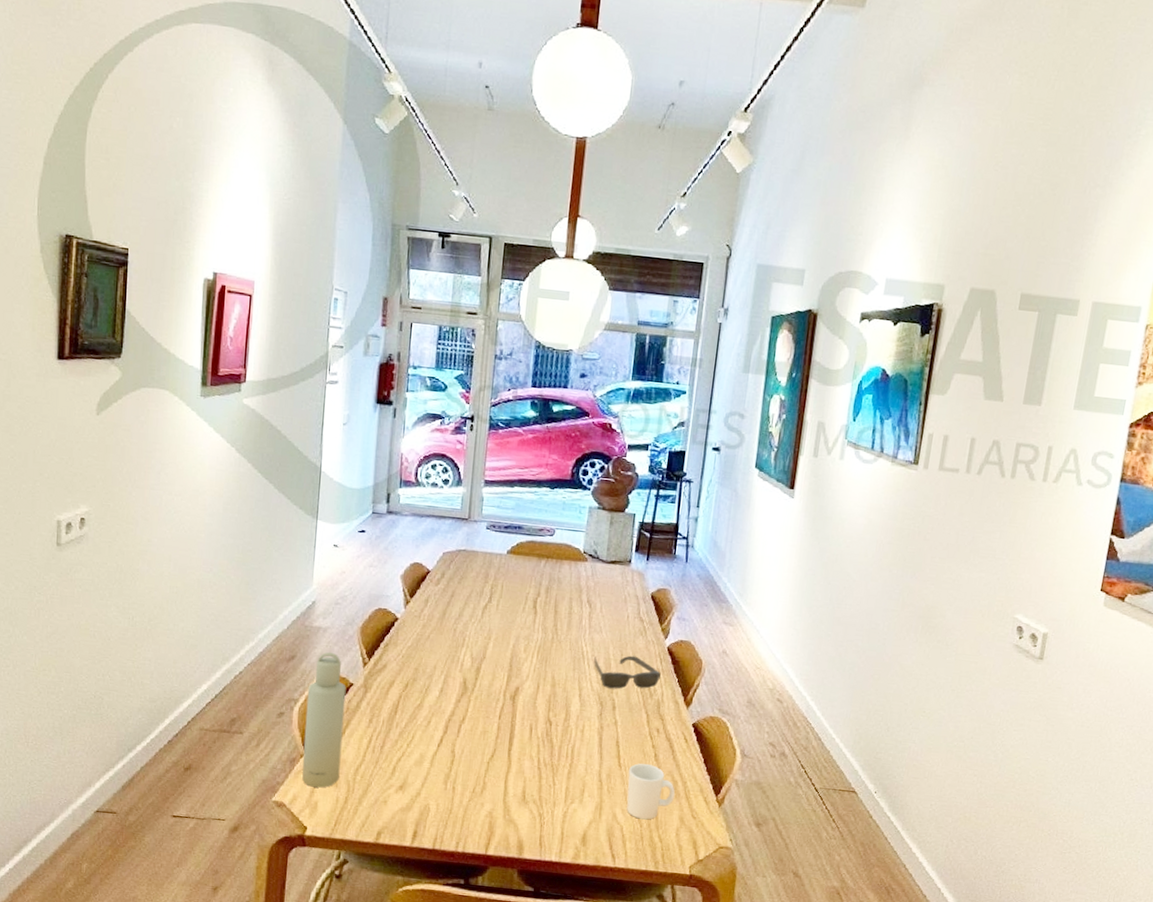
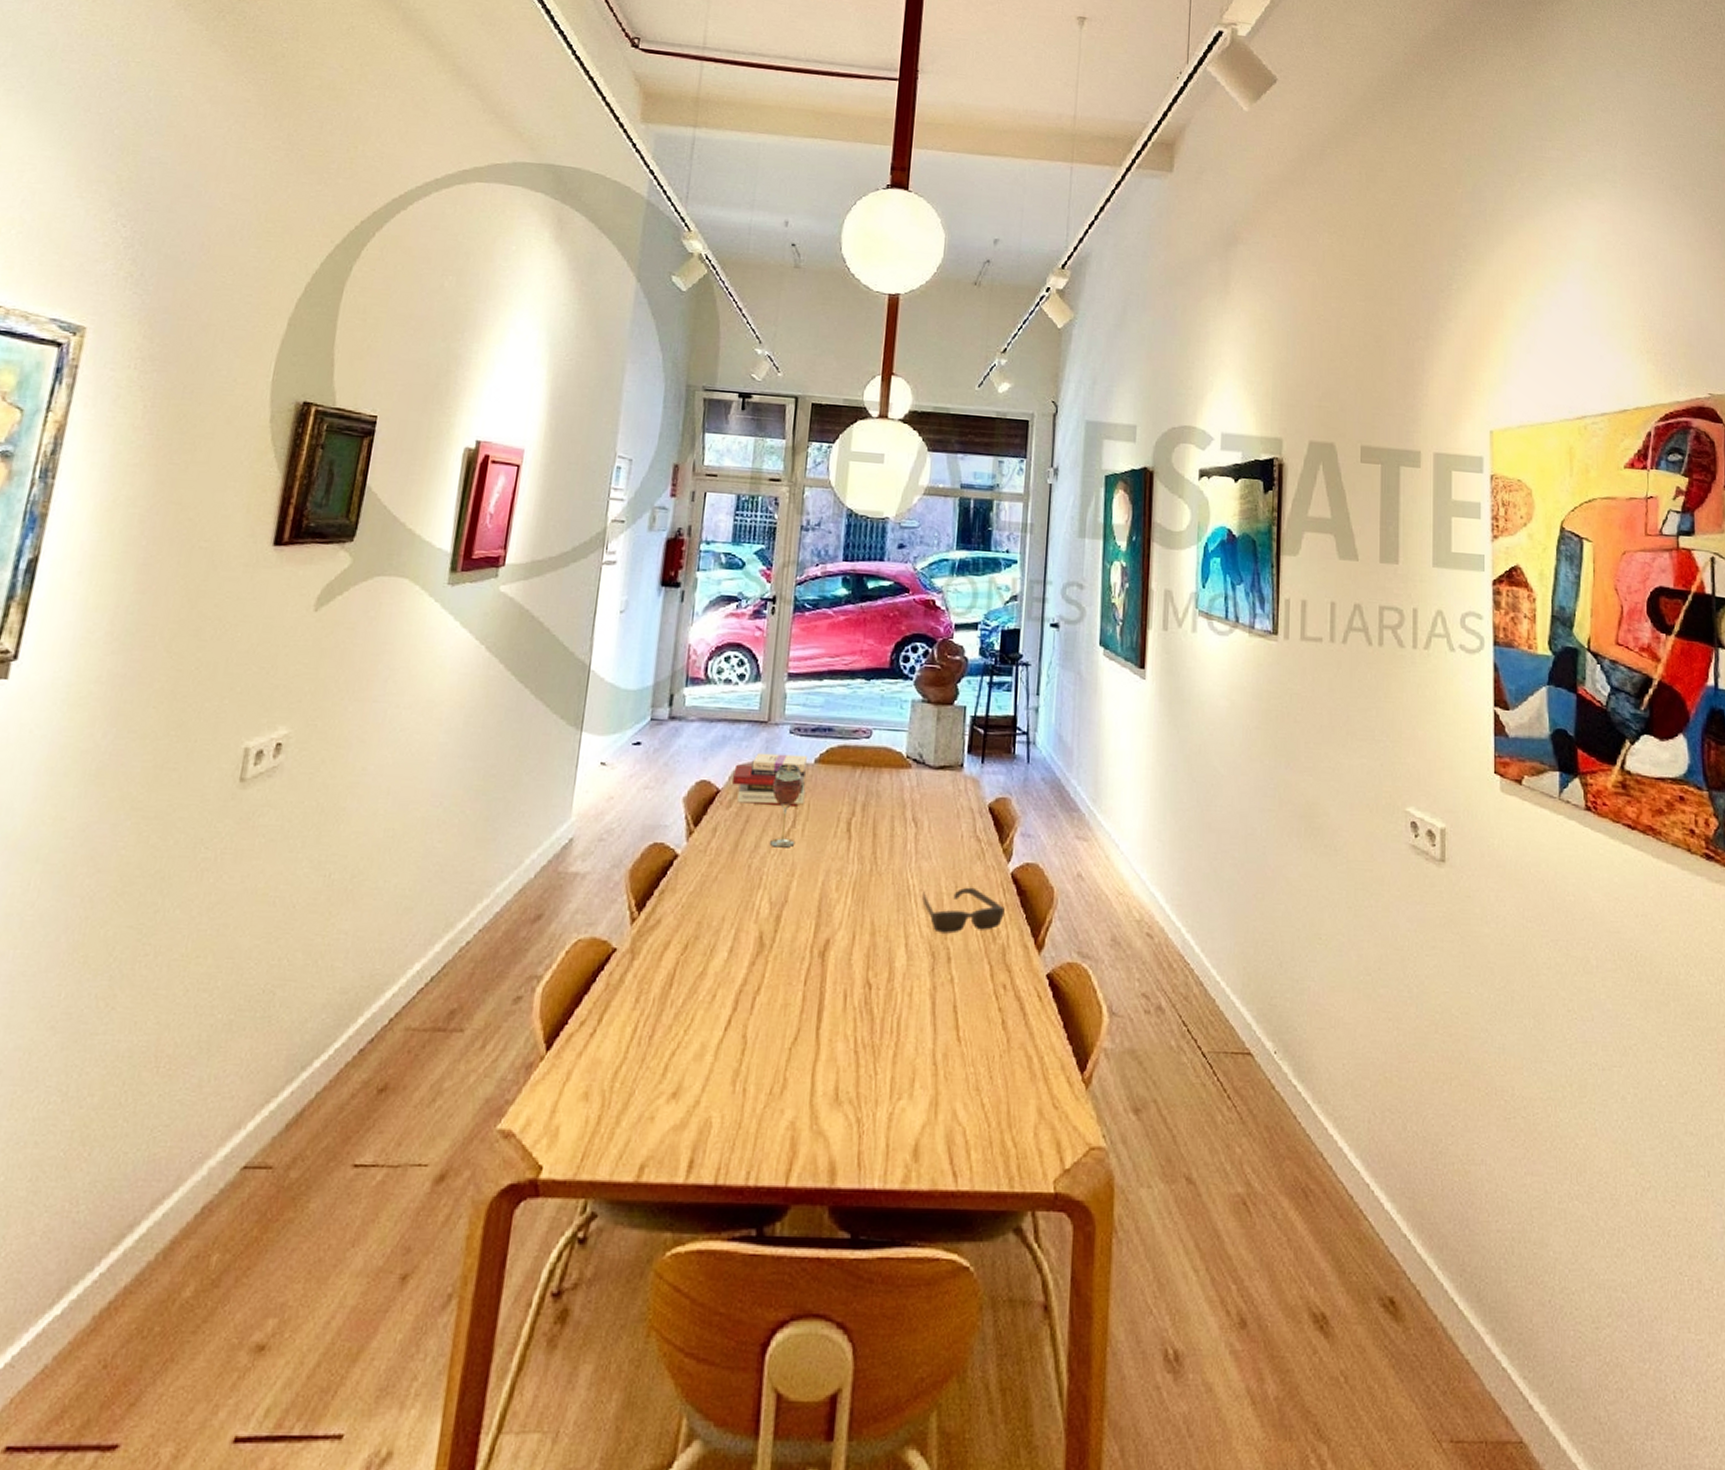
bottle: present [301,651,347,788] -> none [540,906,608,1104]
books: none [440,543,502,588] -> present [733,752,808,808]
wineglass: none [471,553,498,618] -> present [770,764,803,848]
mug: present [626,763,676,820] -> none [969,1034,1031,1116]

